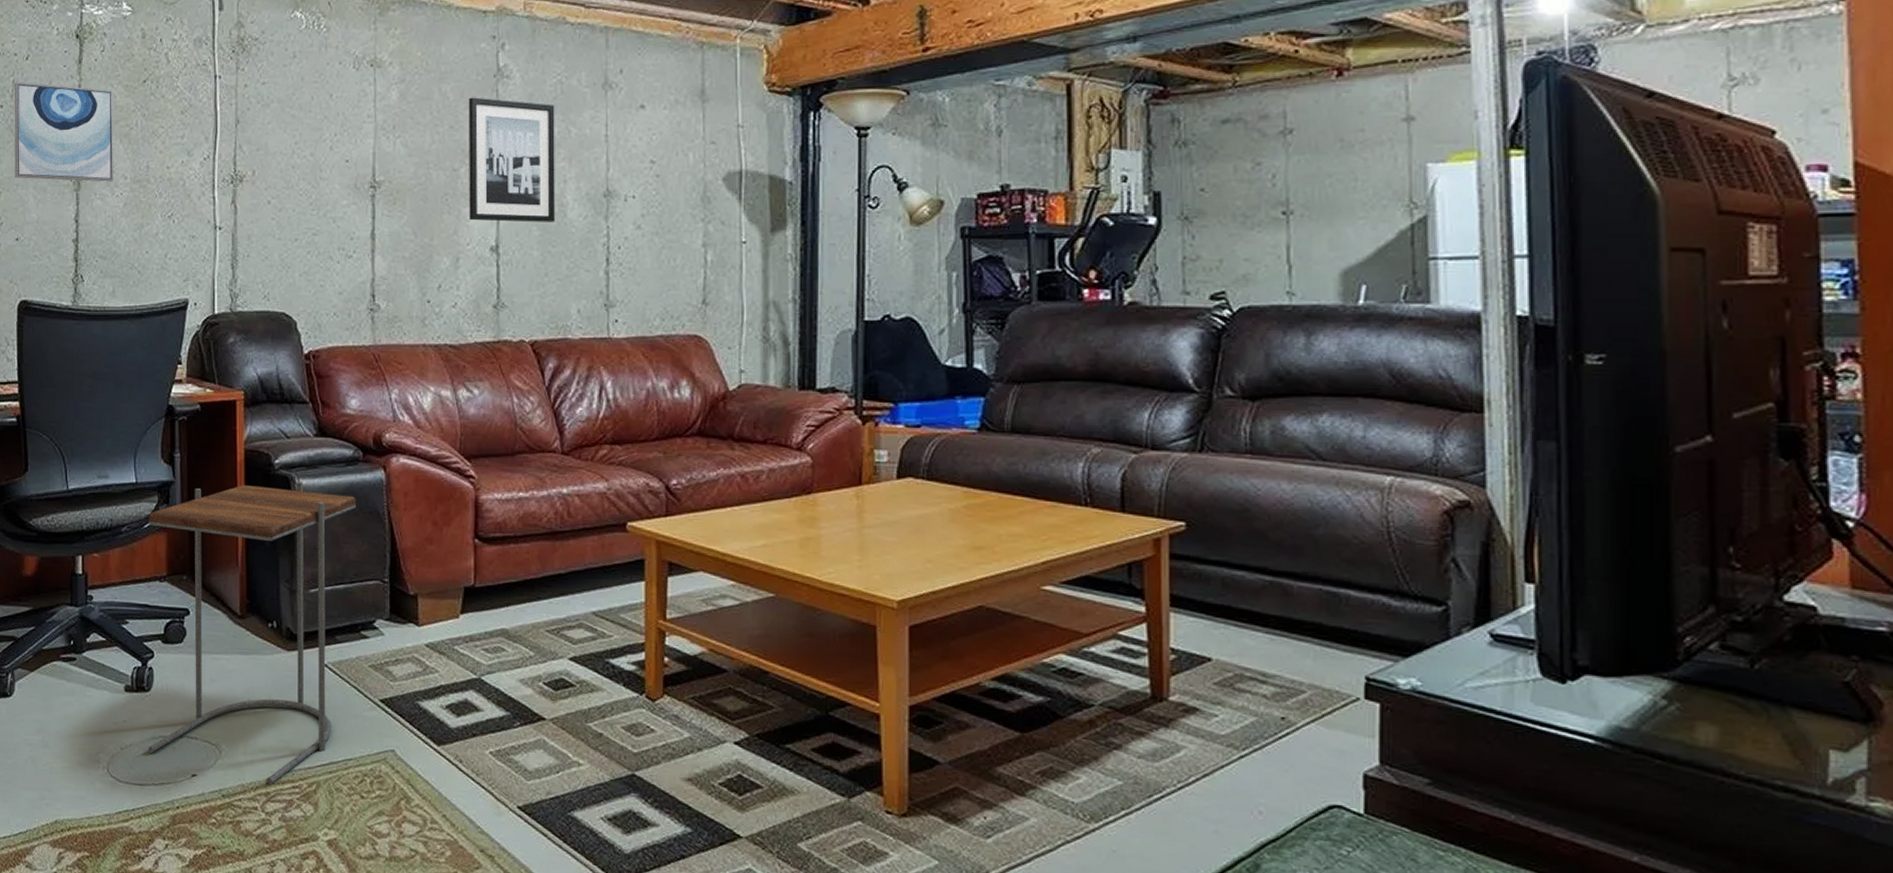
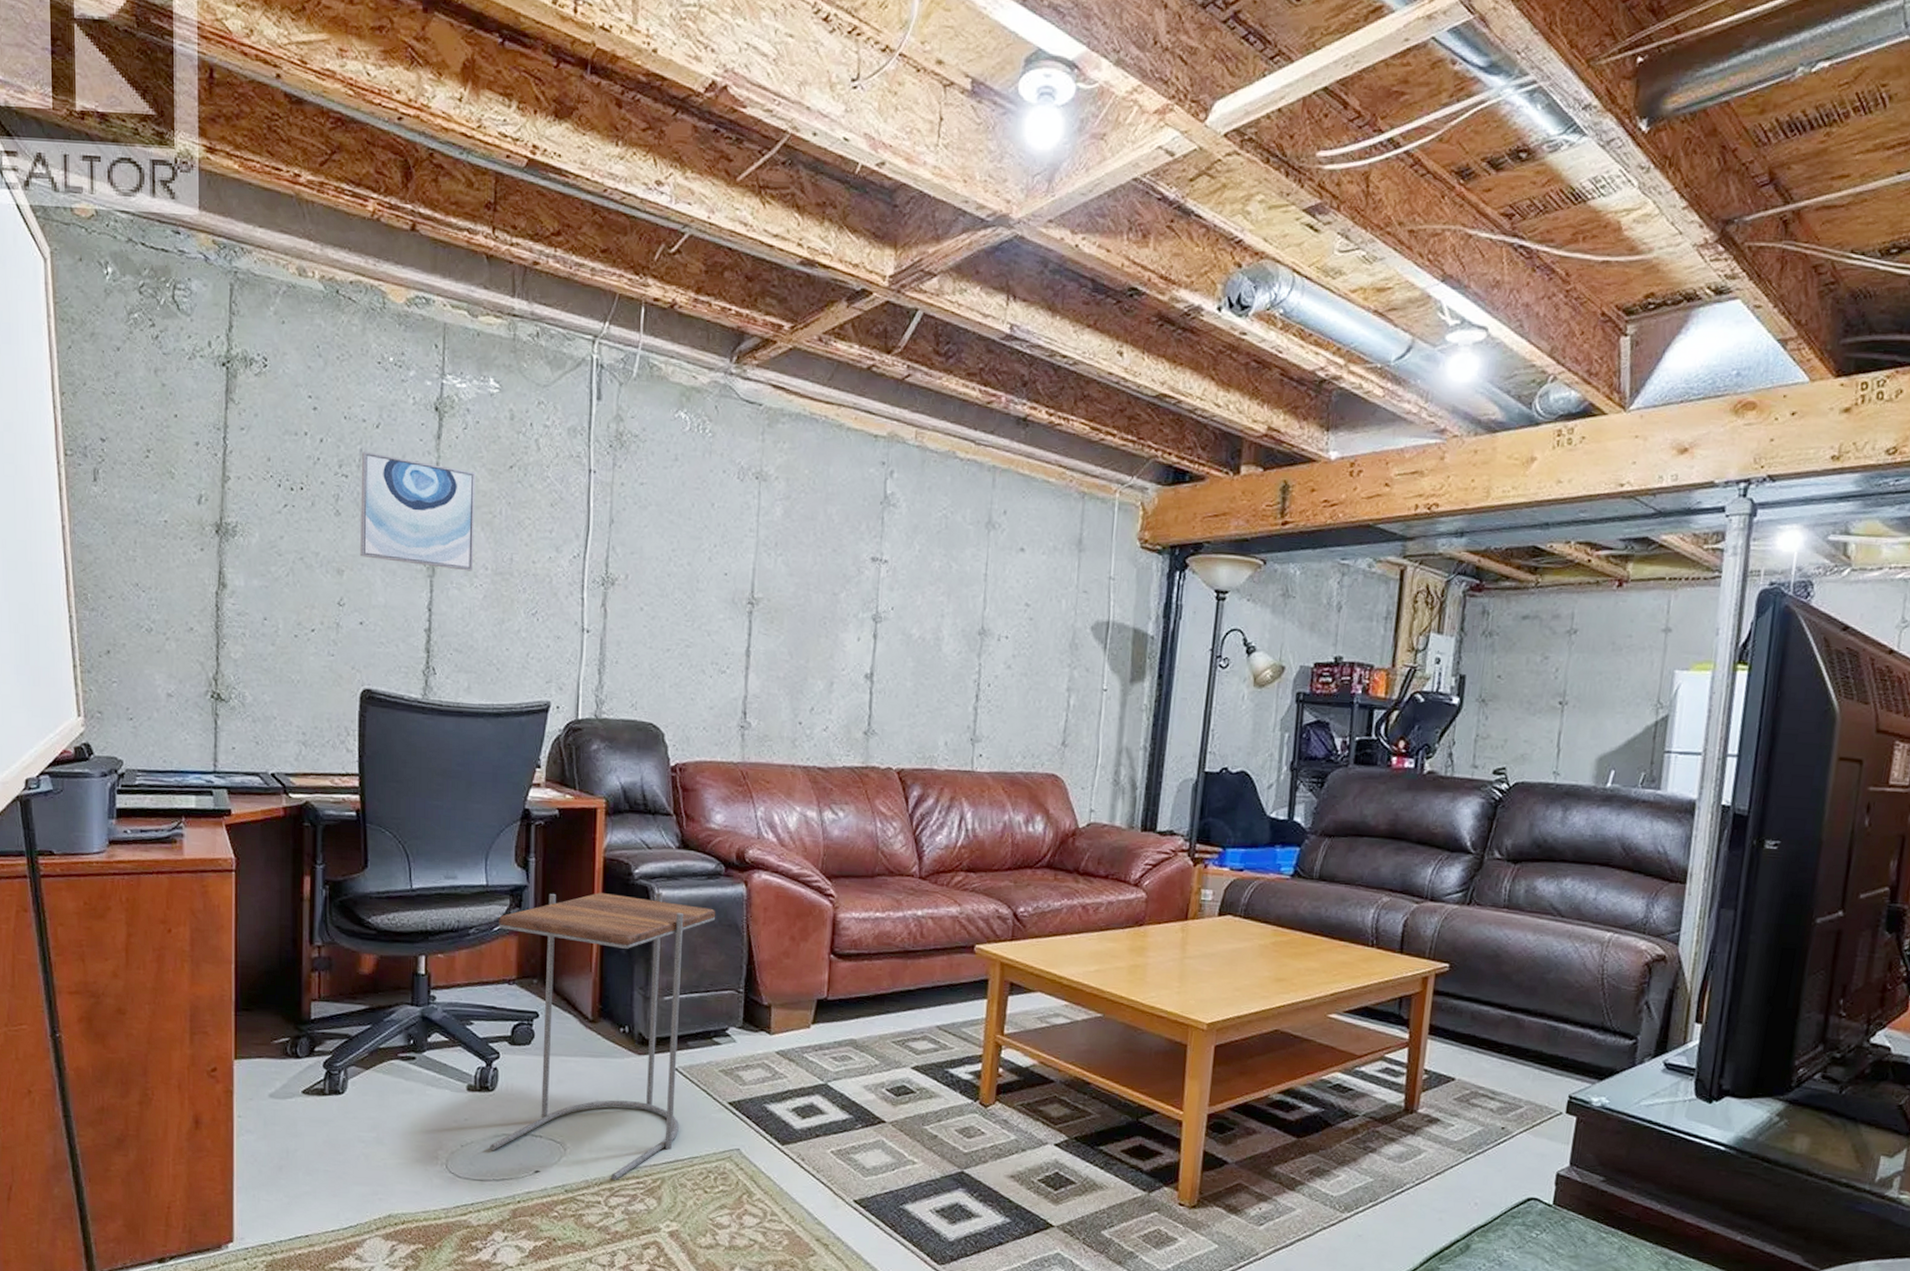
wall art: present [468,97,555,223] -> none [846,522,938,655]

